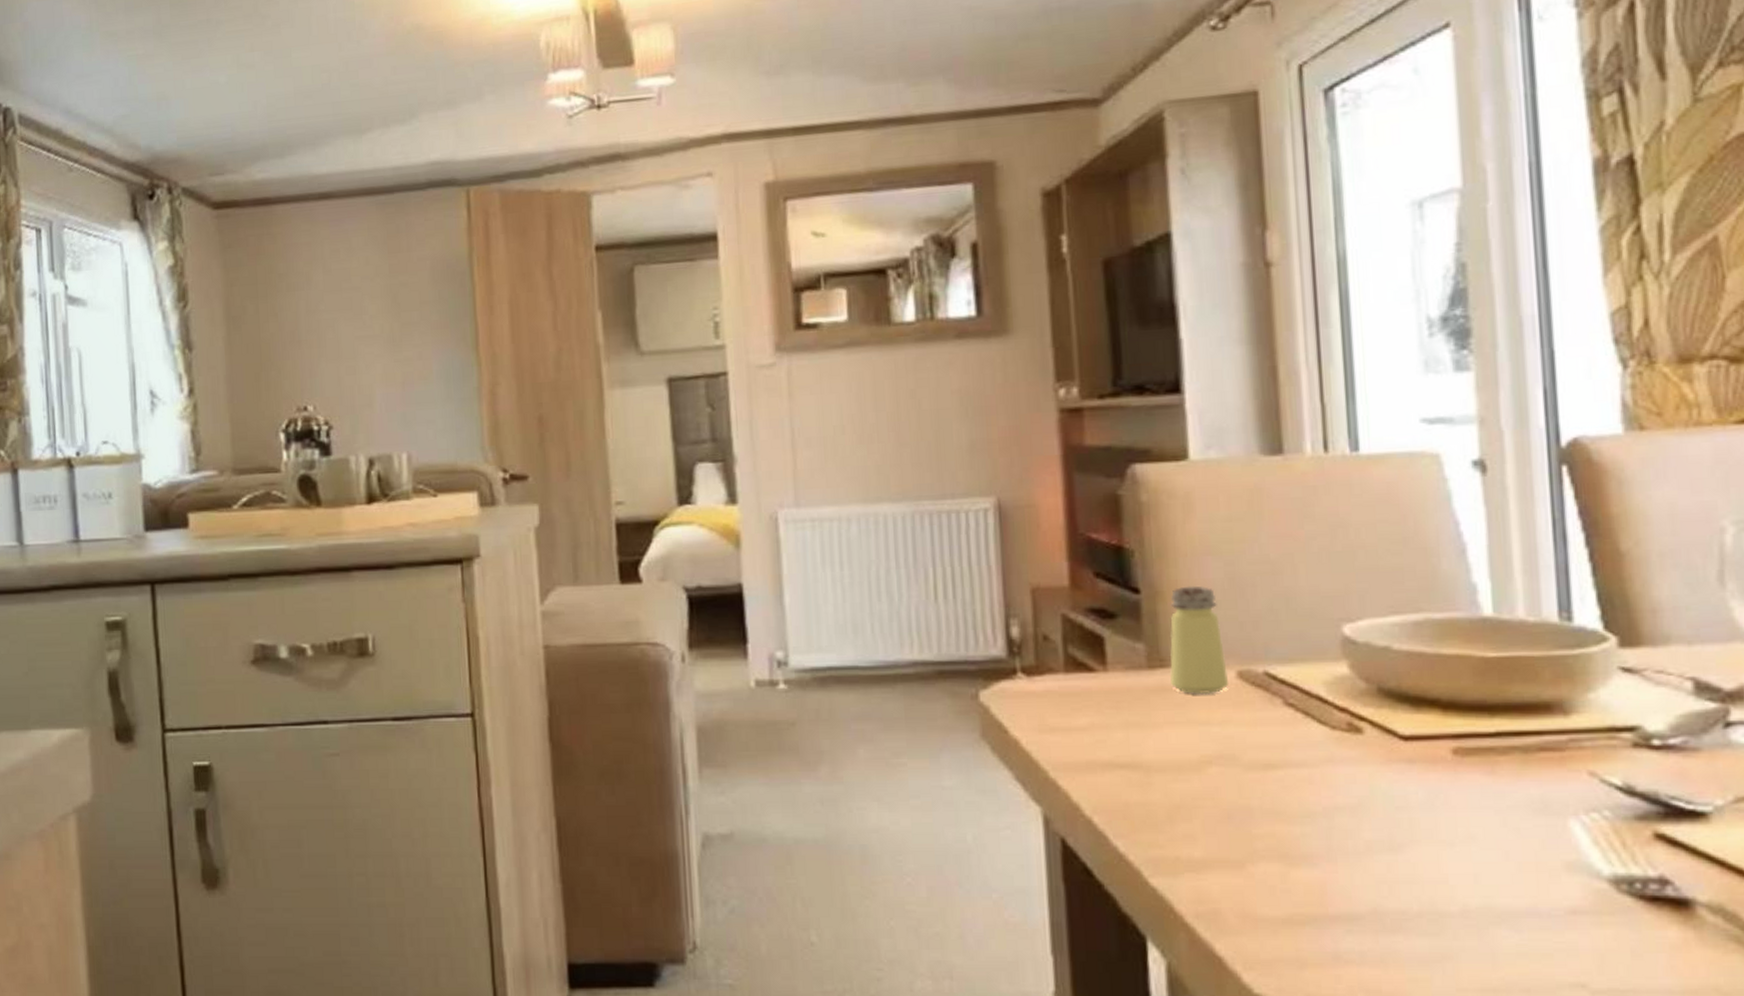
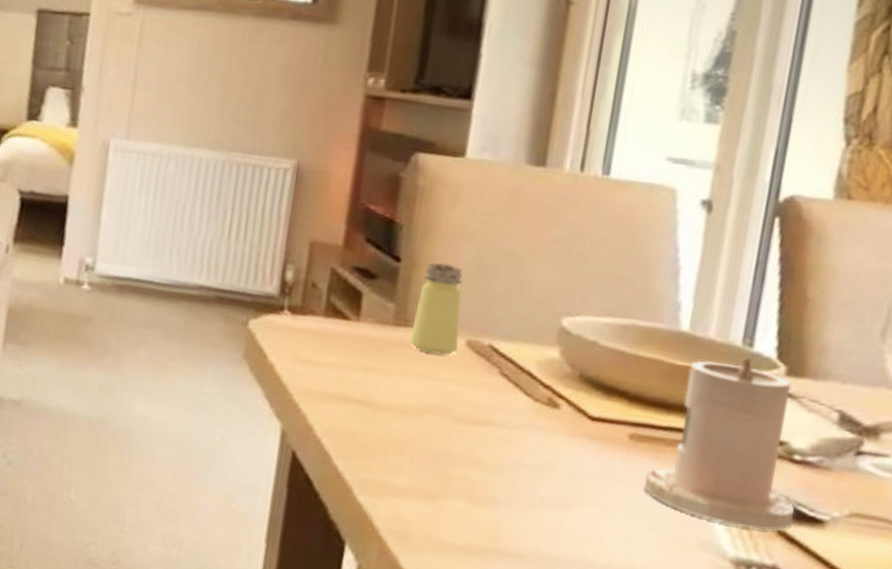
candle: none [1482,634,1670,838] -> present [643,357,794,531]

